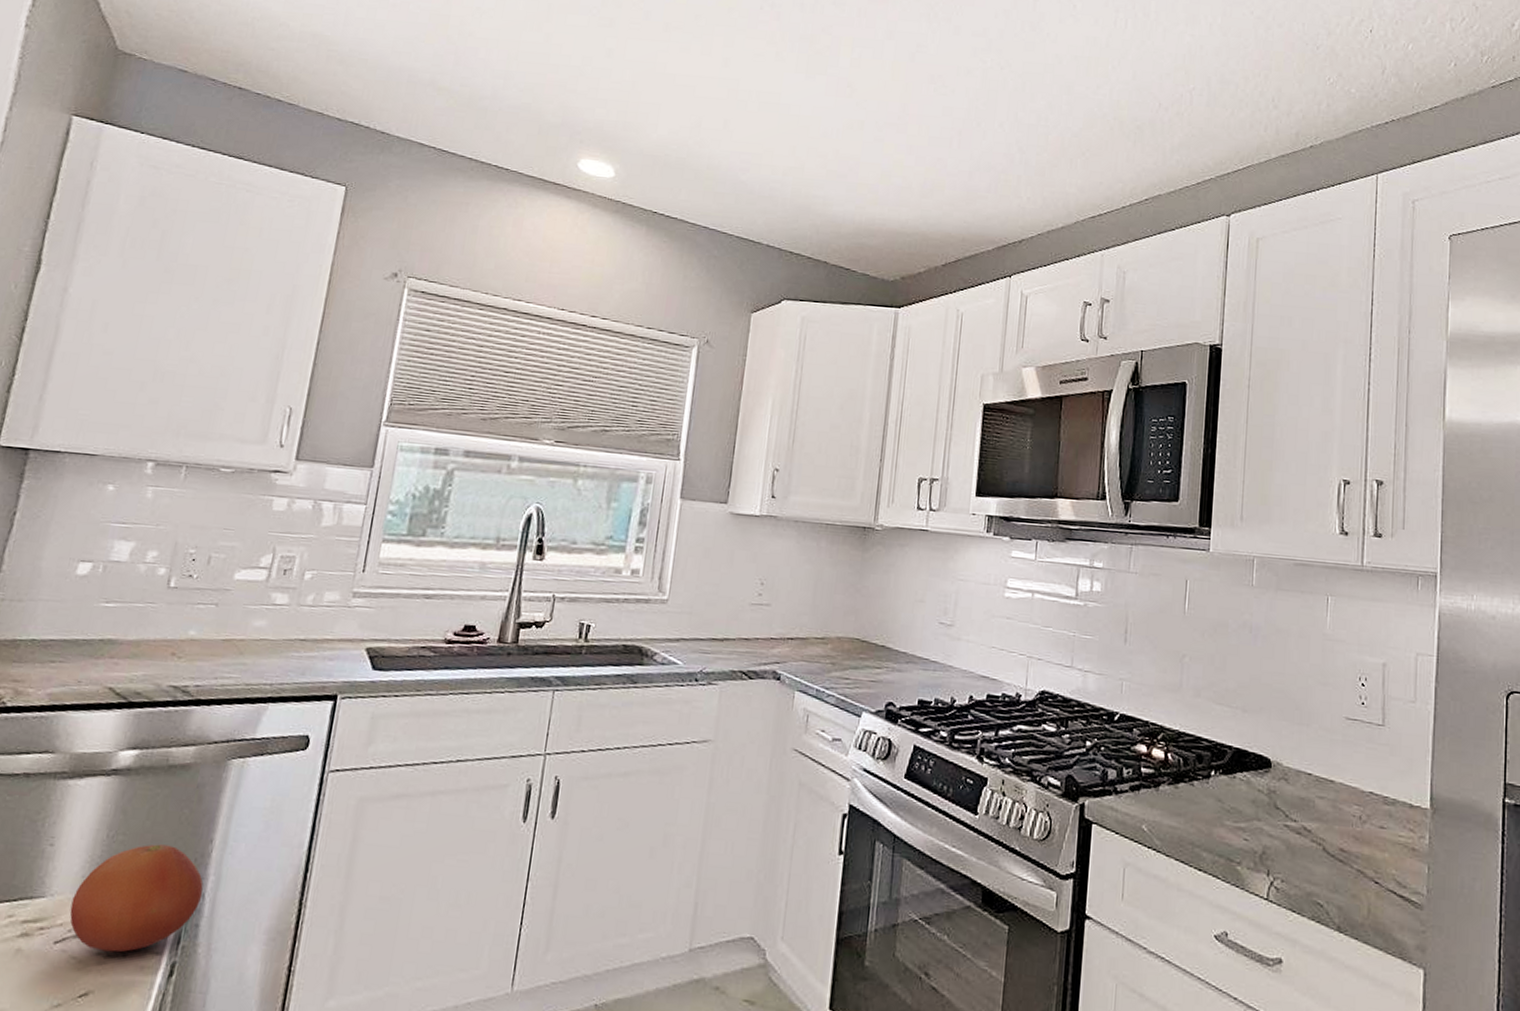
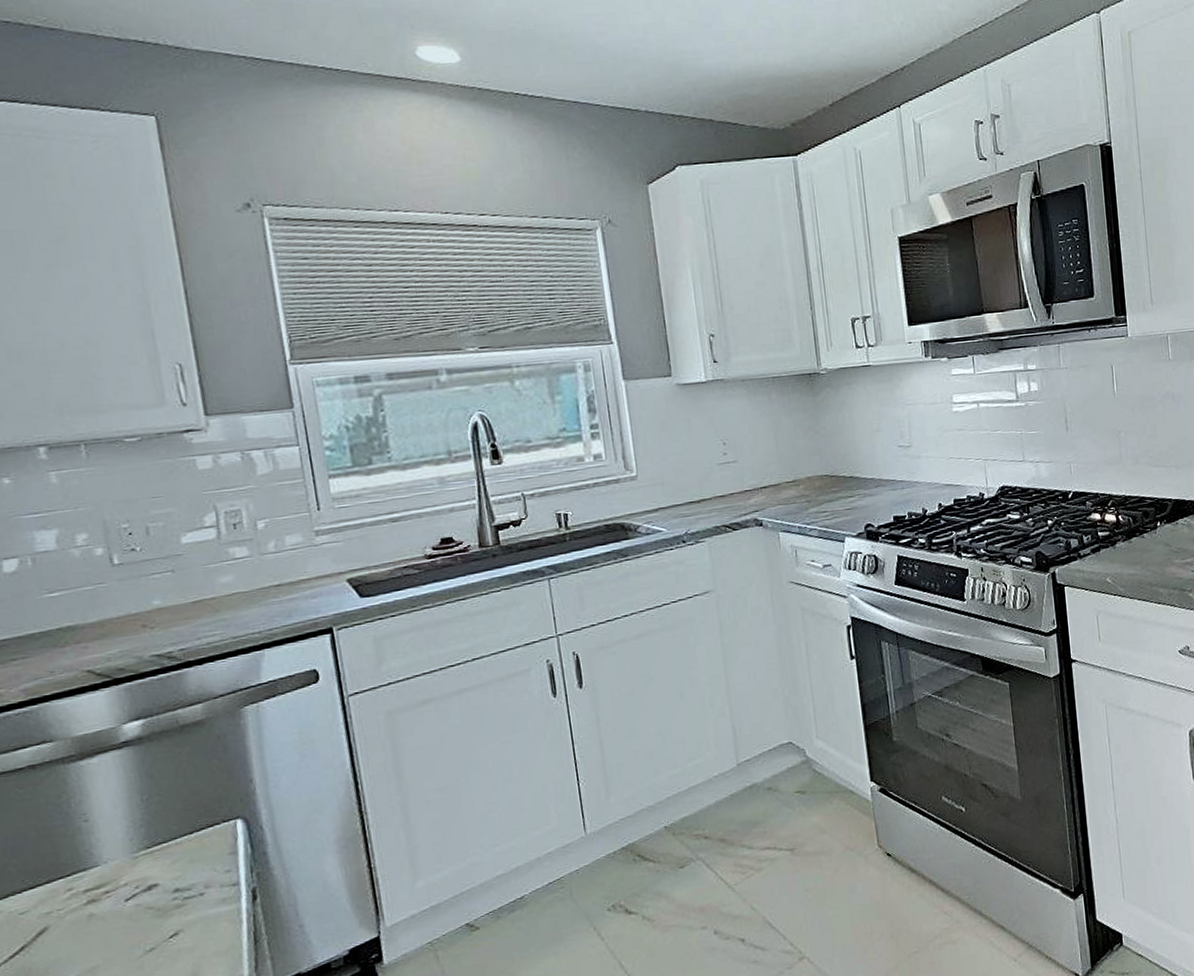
fruit: present [69,844,203,953] -> none [128,793,261,897]

